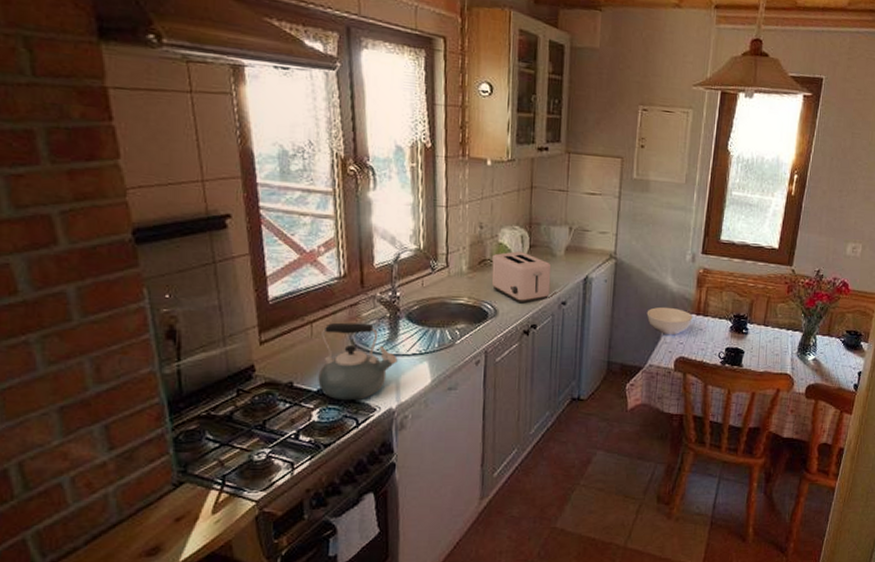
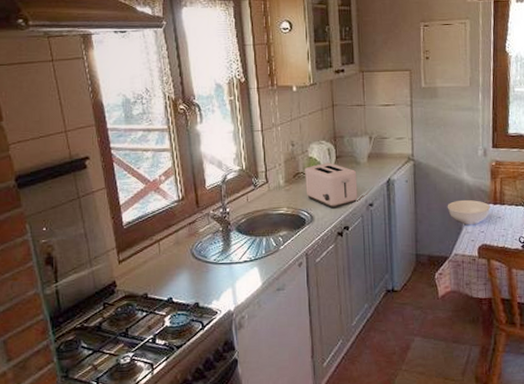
kettle: present [318,322,398,401] -> none [167,238,232,307]

